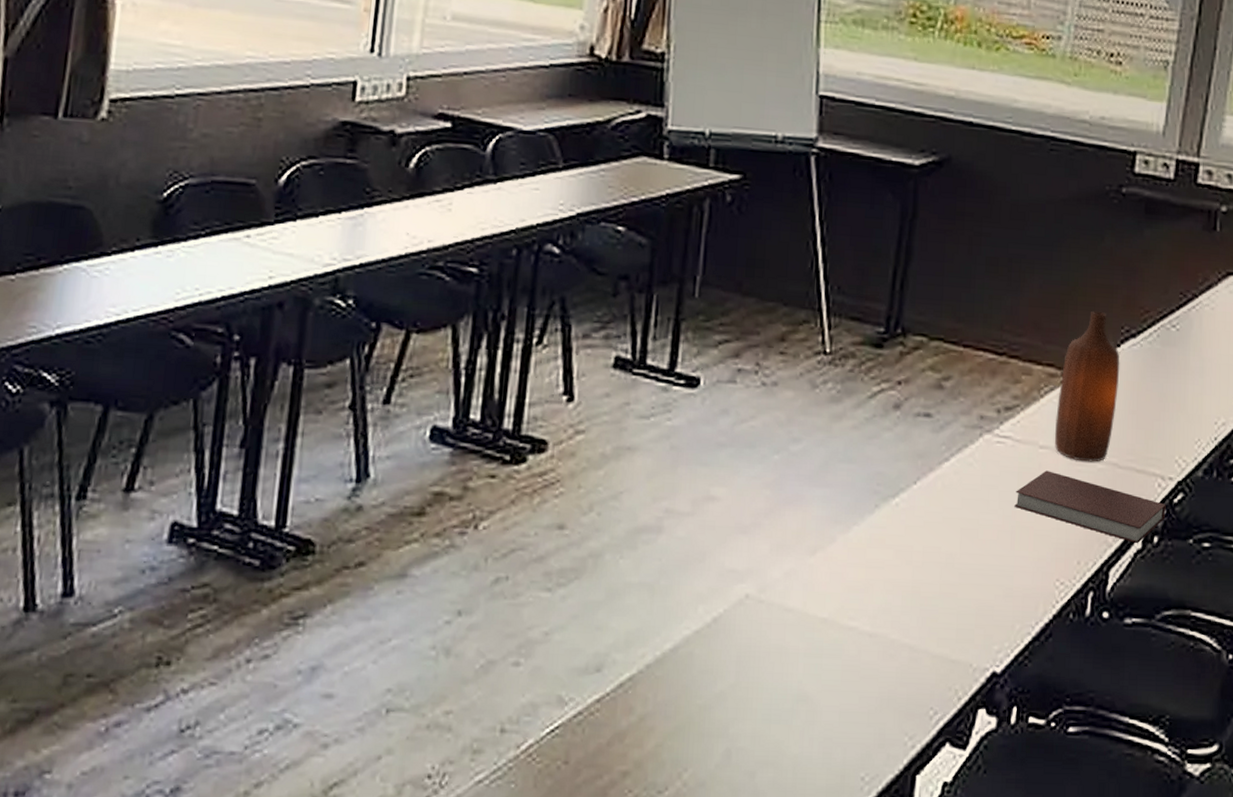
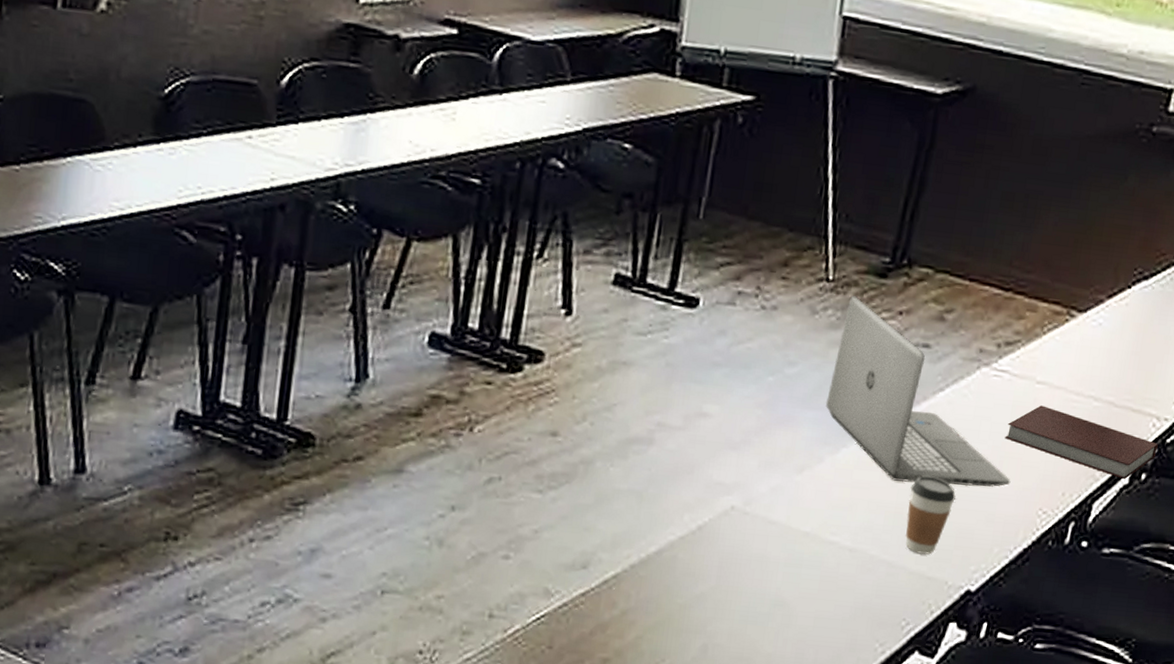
laptop: none [832,368,1025,560] -> present [825,296,1011,487]
coffee cup: none [924,550,971,636] -> present [905,475,956,555]
bottle: present [1054,310,1120,462] -> none [1052,251,1129,400]

